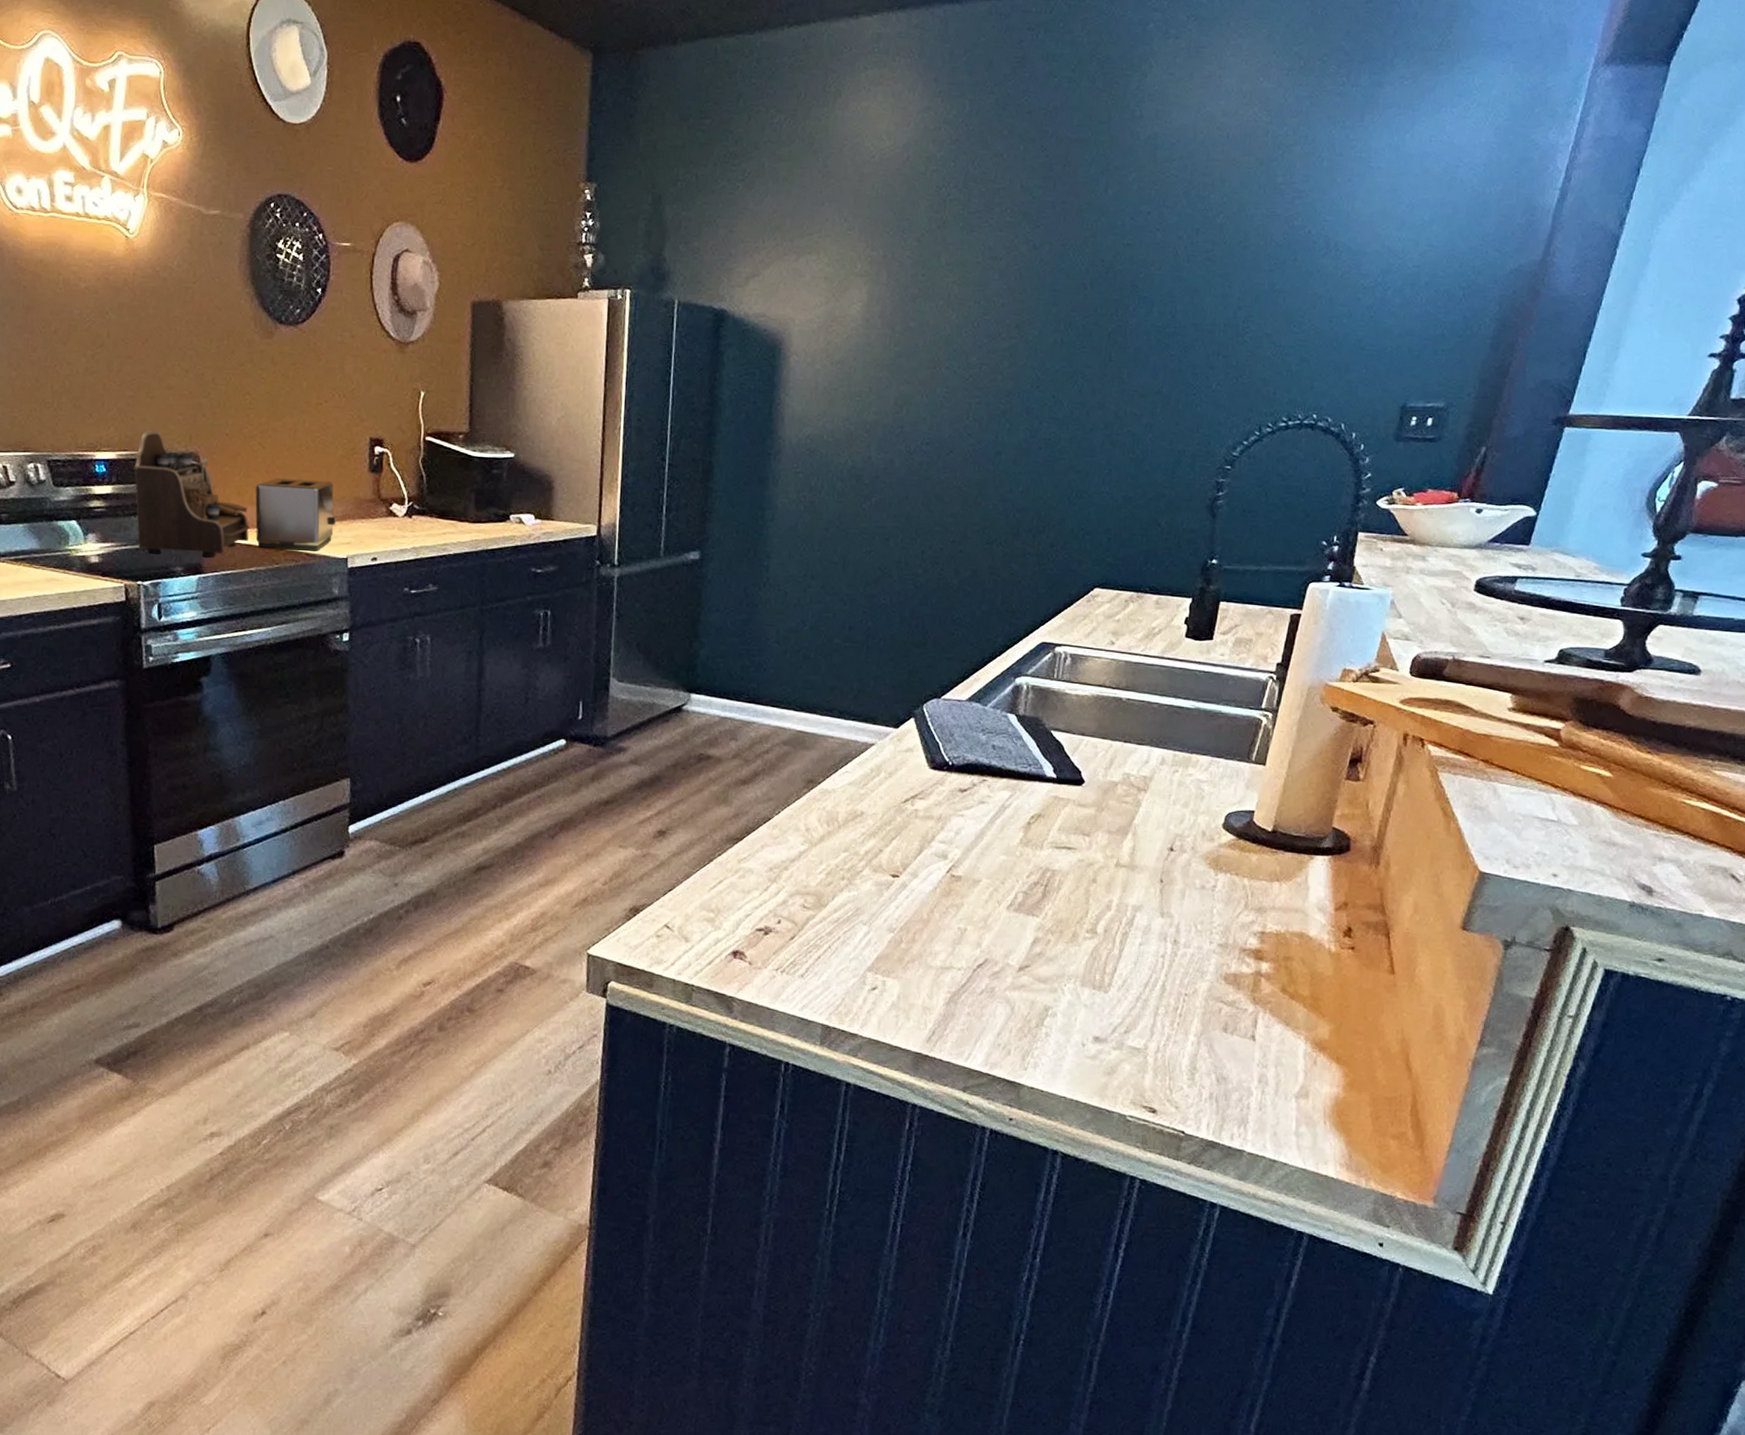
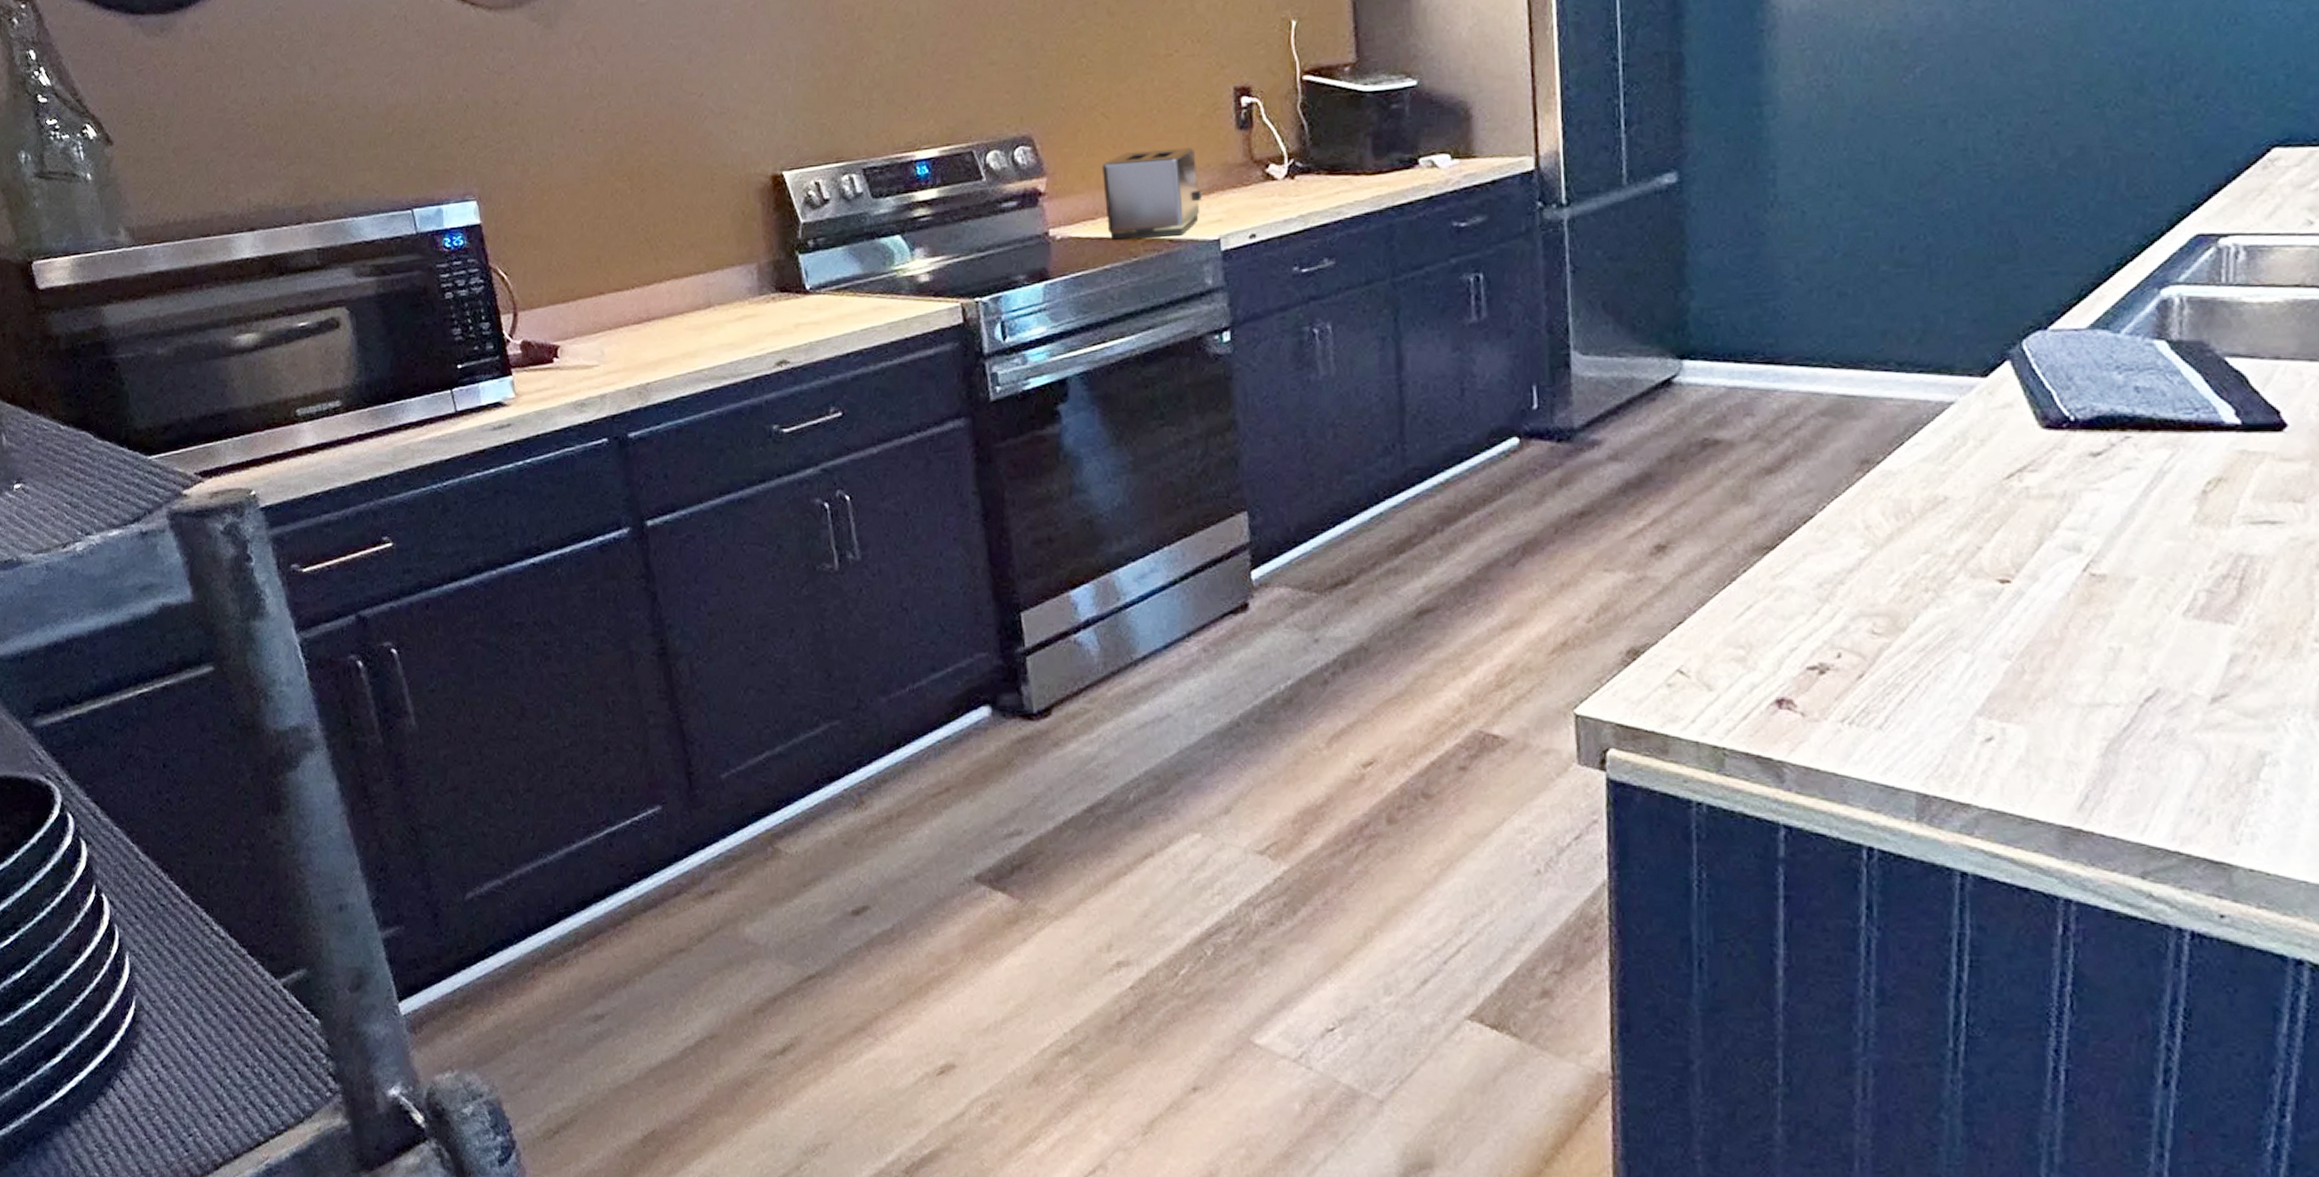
spice rack: present [134,429,250,557] -> none [960,115,1100,262]

